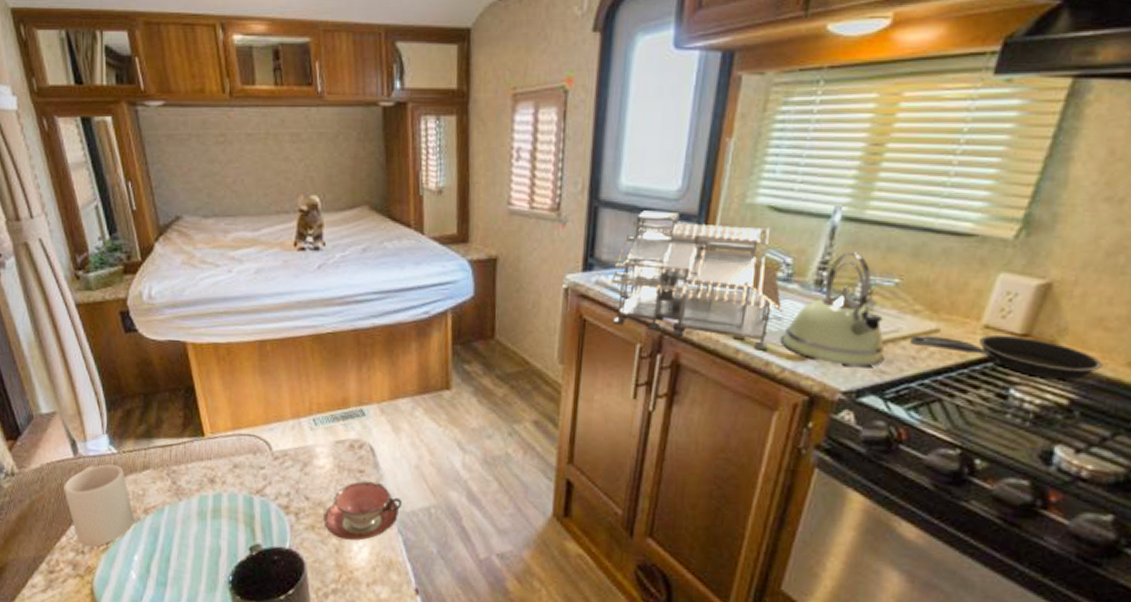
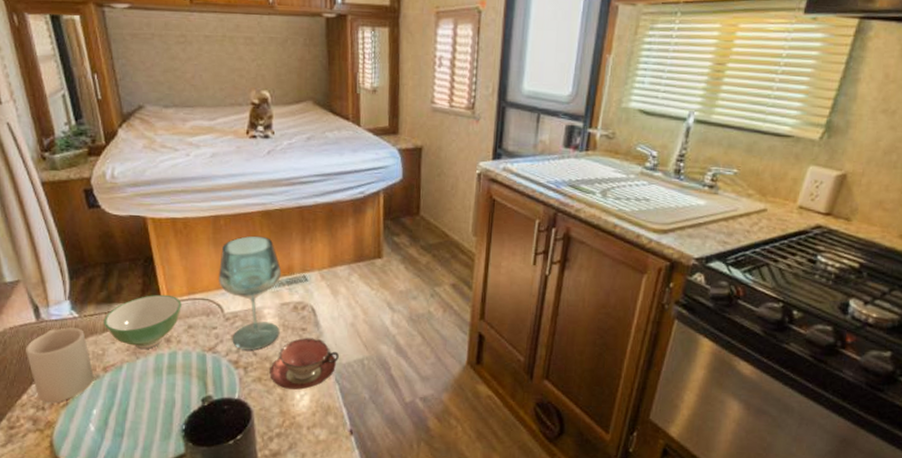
bowl: none [143,429,226,491] -> present [104,294,182,350]
wine glass: none [266,363,336,494] -> present [219,235,282,350]
dish rack: present [610,210,784,351] -> none [514,111,651,226]
kettle: present [780,252,886,367] -> none [648,147,727,238]
frying pan: present [910,334,1103,380] -> none [745,213,882,249]

